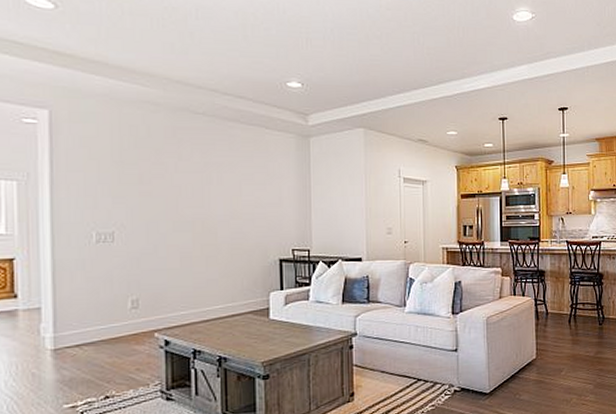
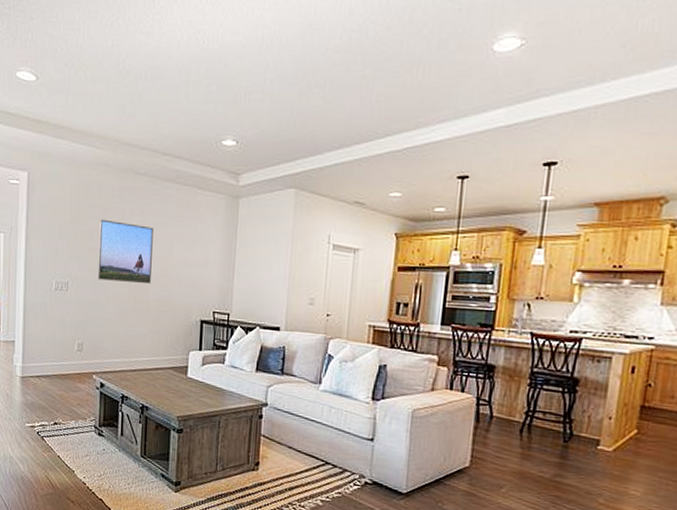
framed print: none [151,161,219,228] -> present [97,219,153,284]

